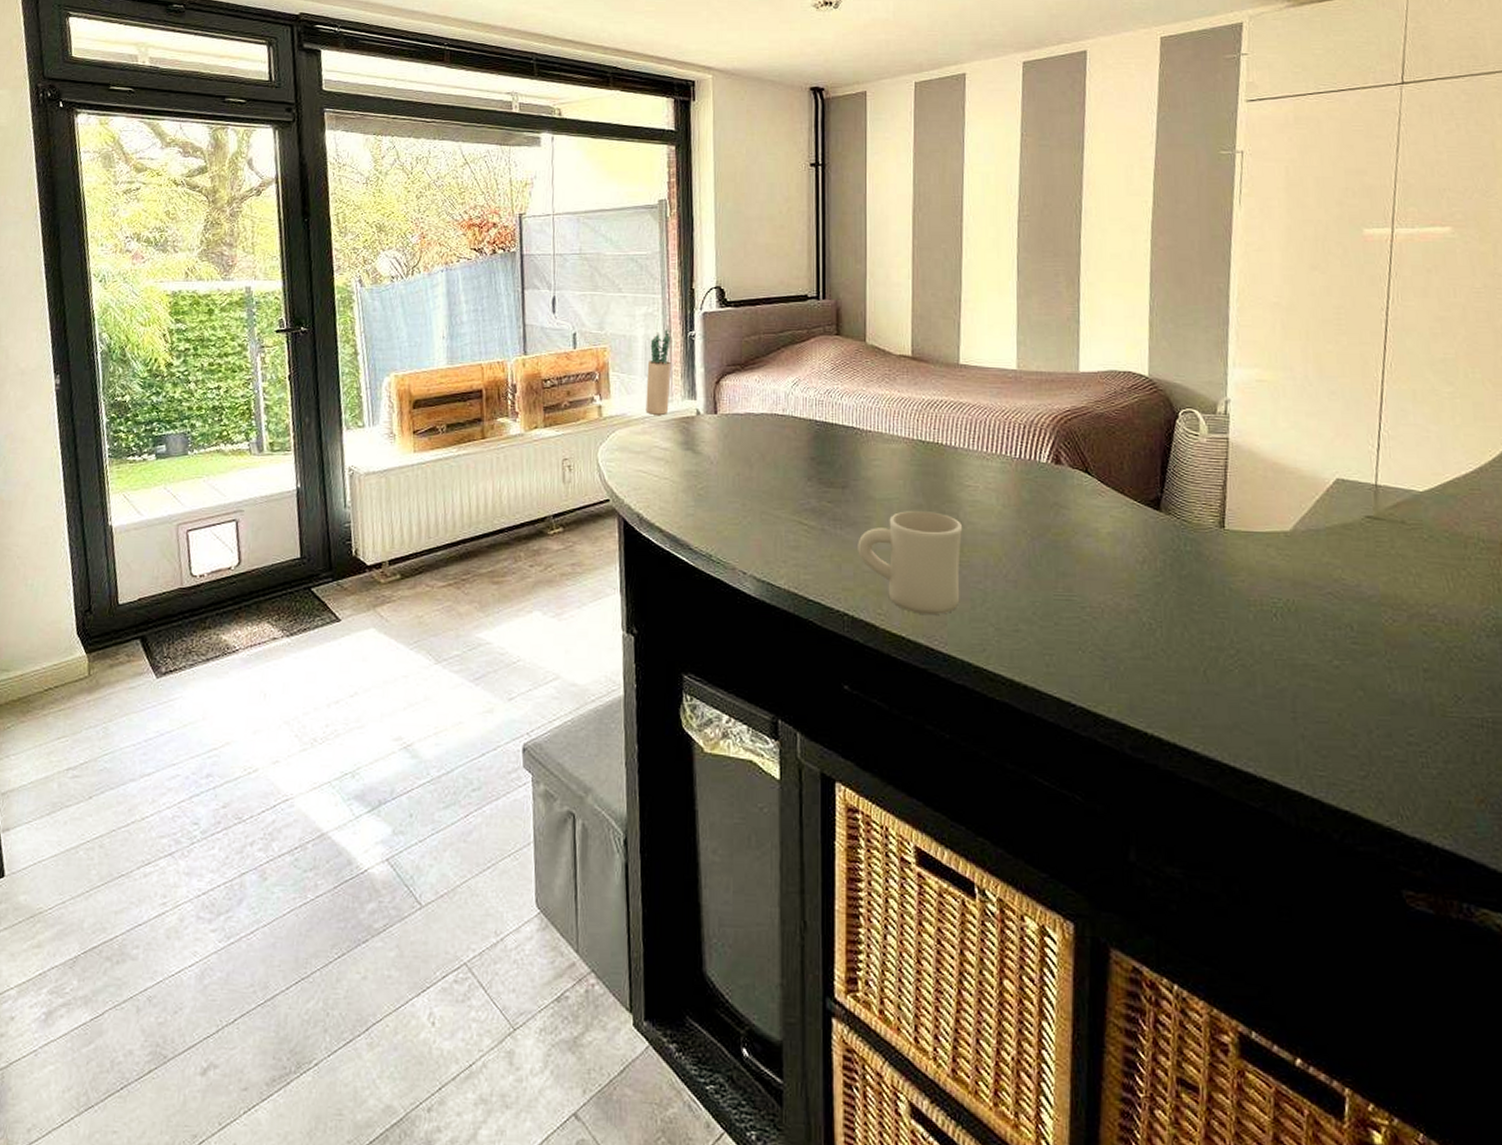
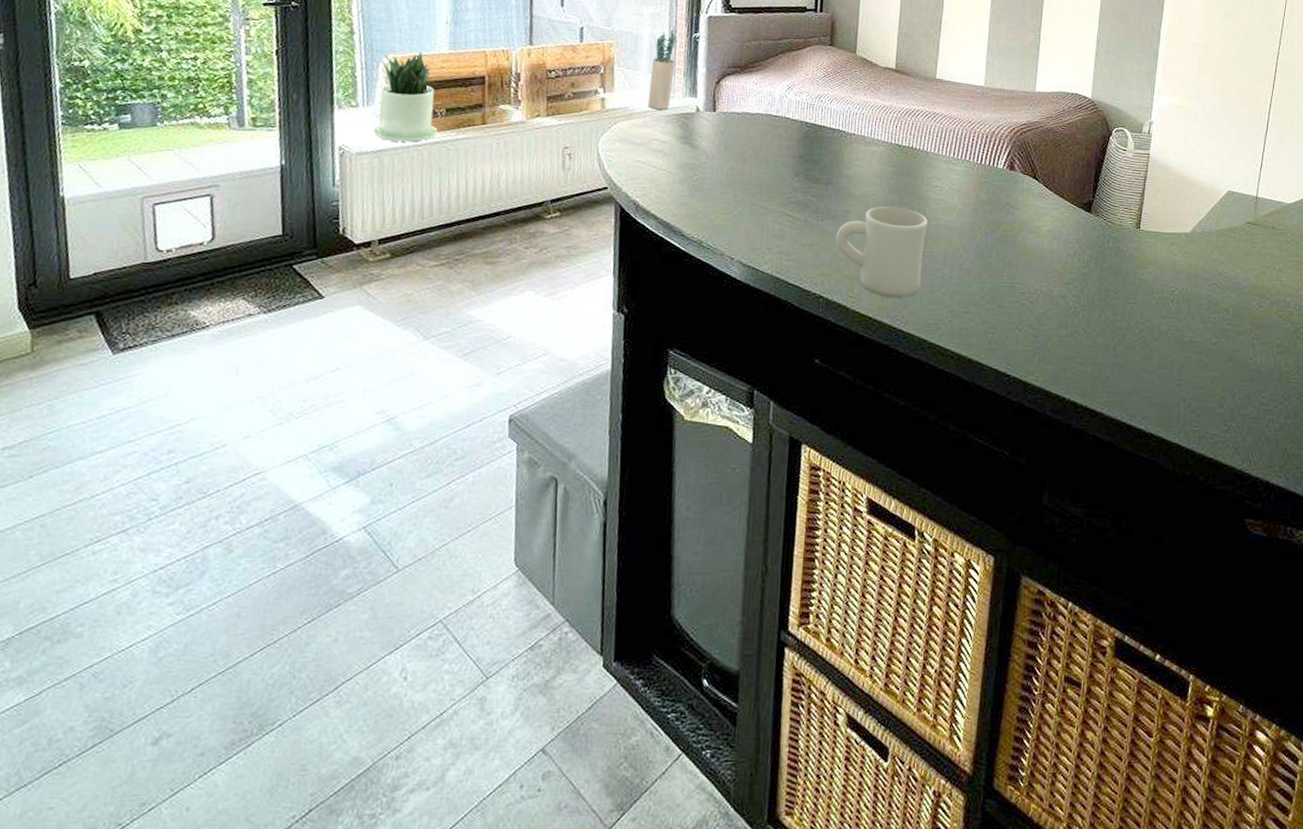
planter: none [379,370,439,460] -> present [373,53,437,142]

